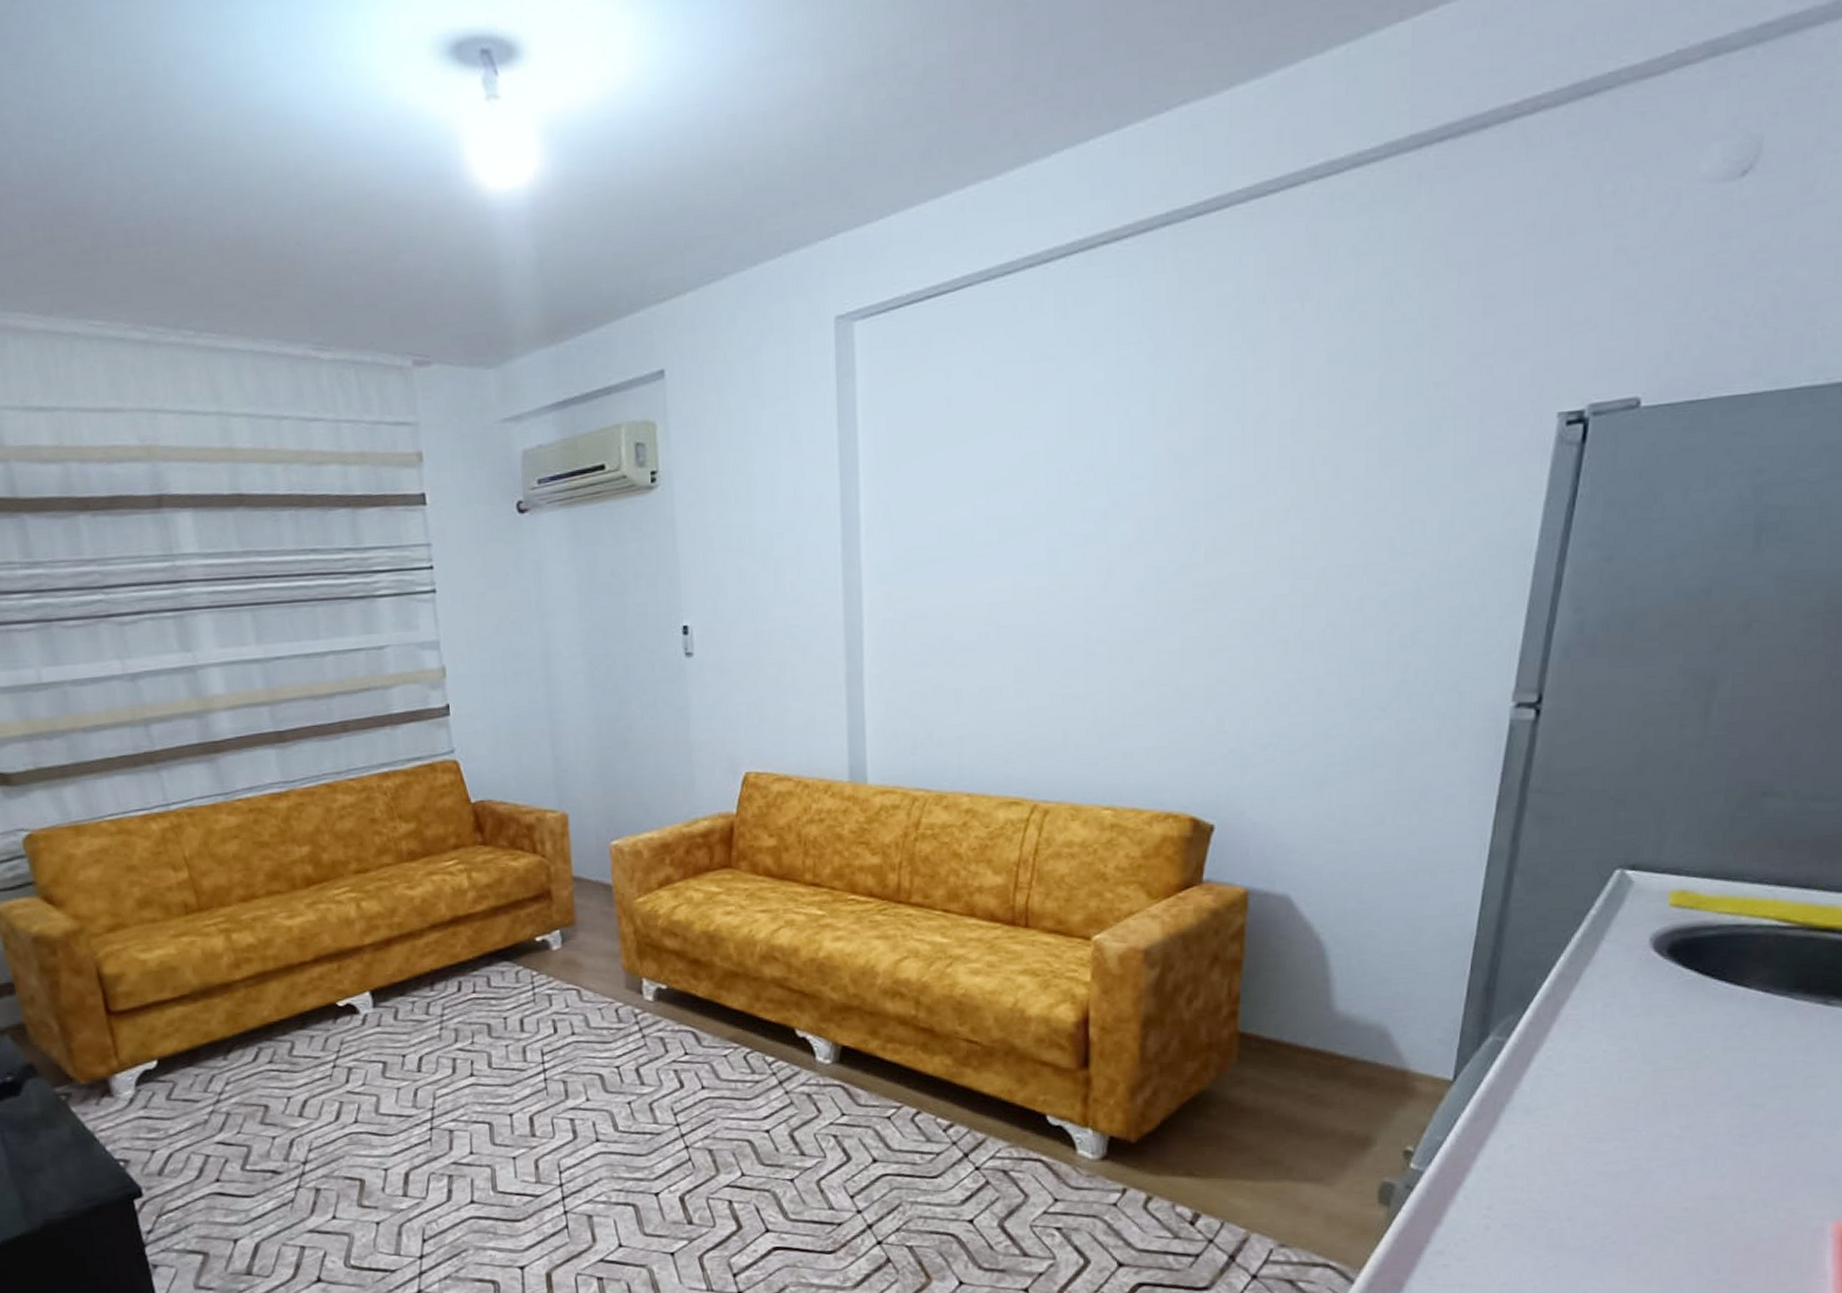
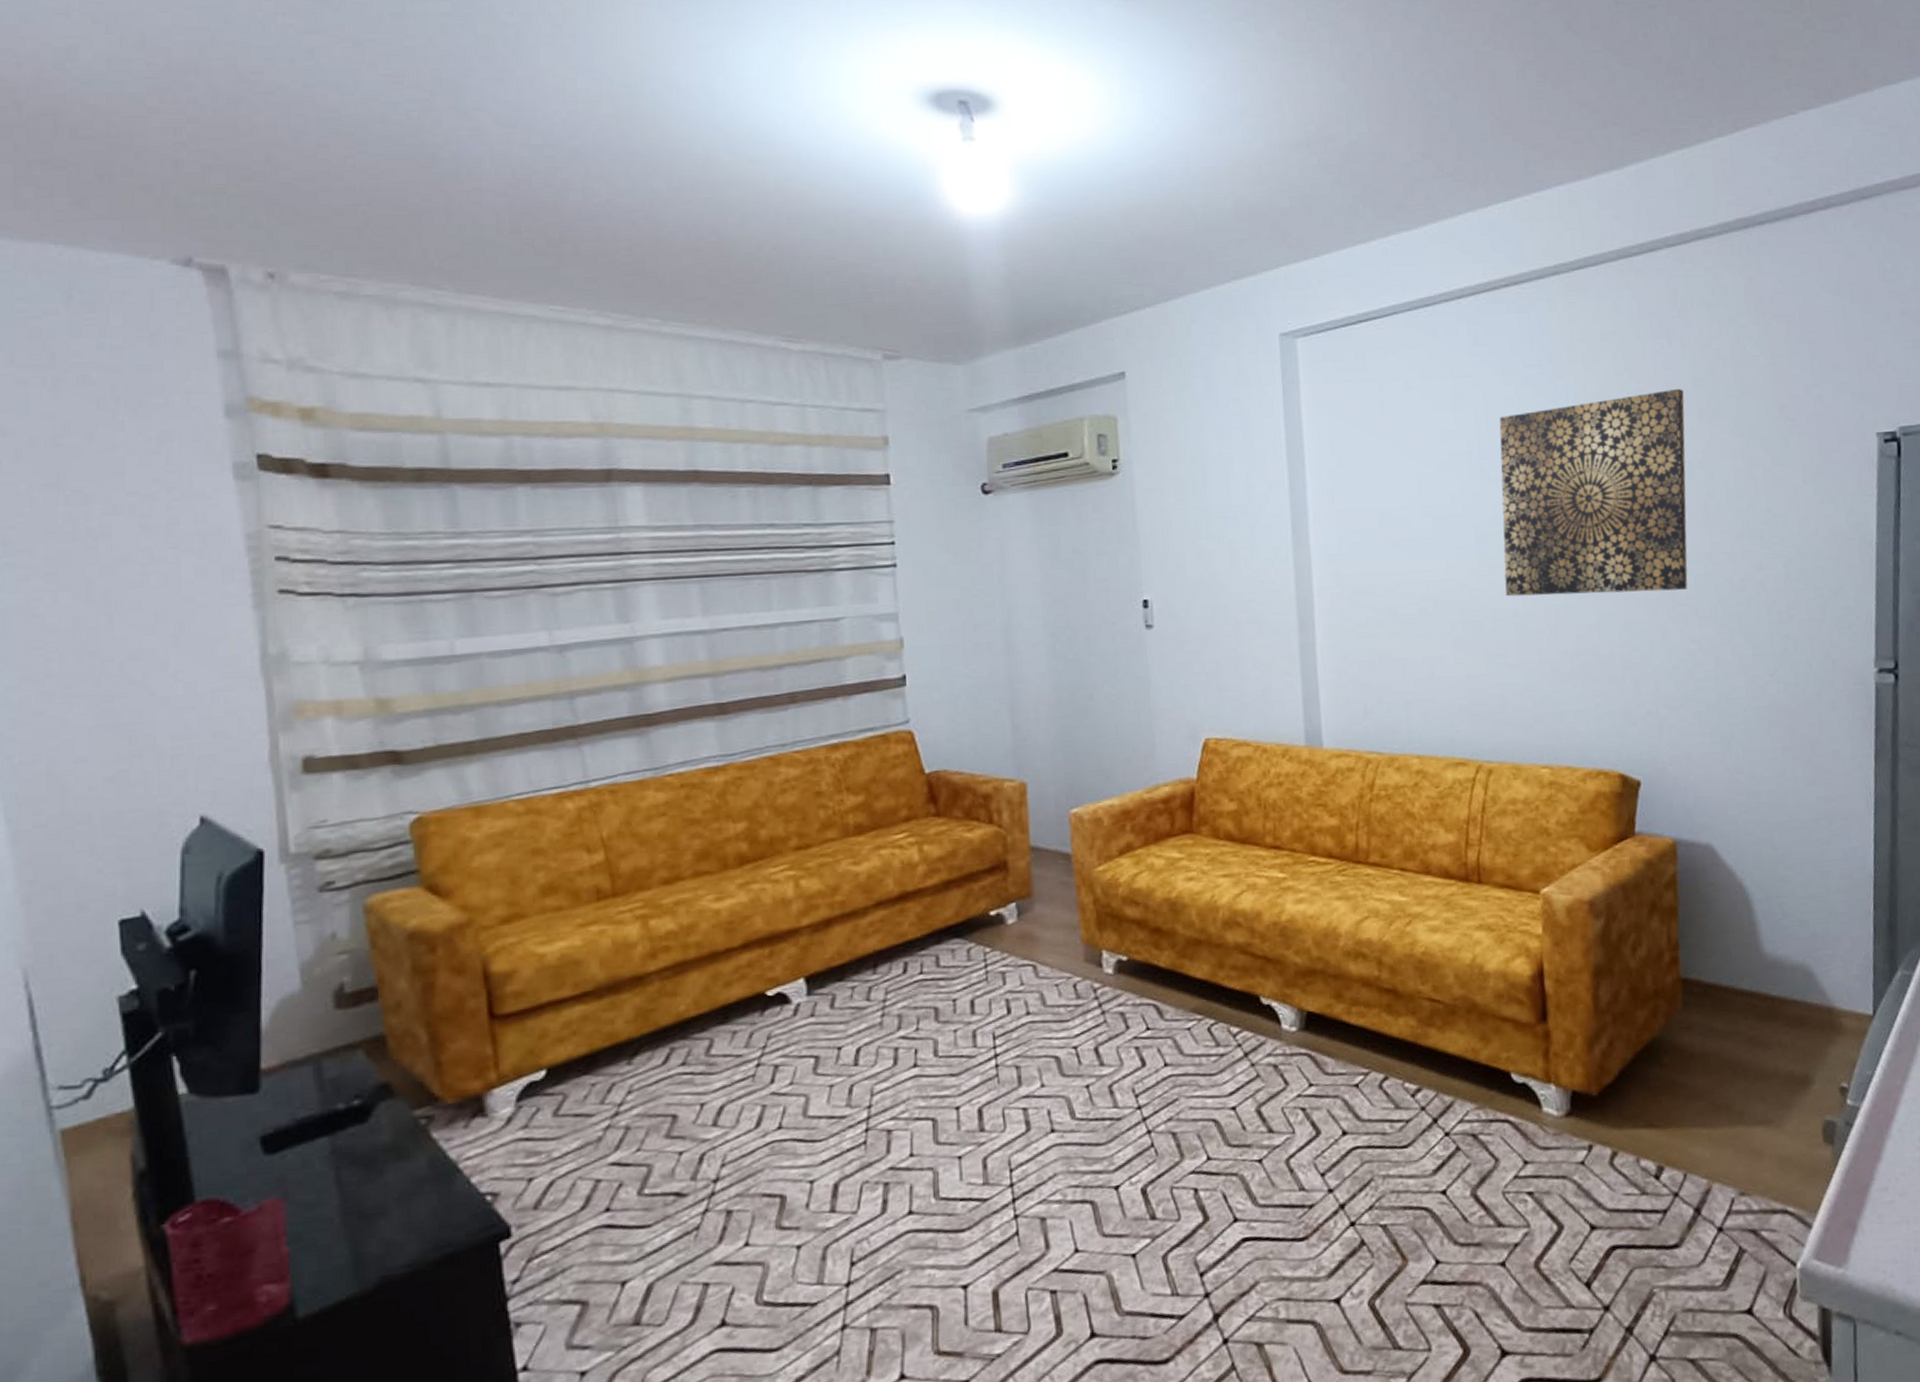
wall art: none [1077,364,1313,620] -> present [1499,388,1688,597]

